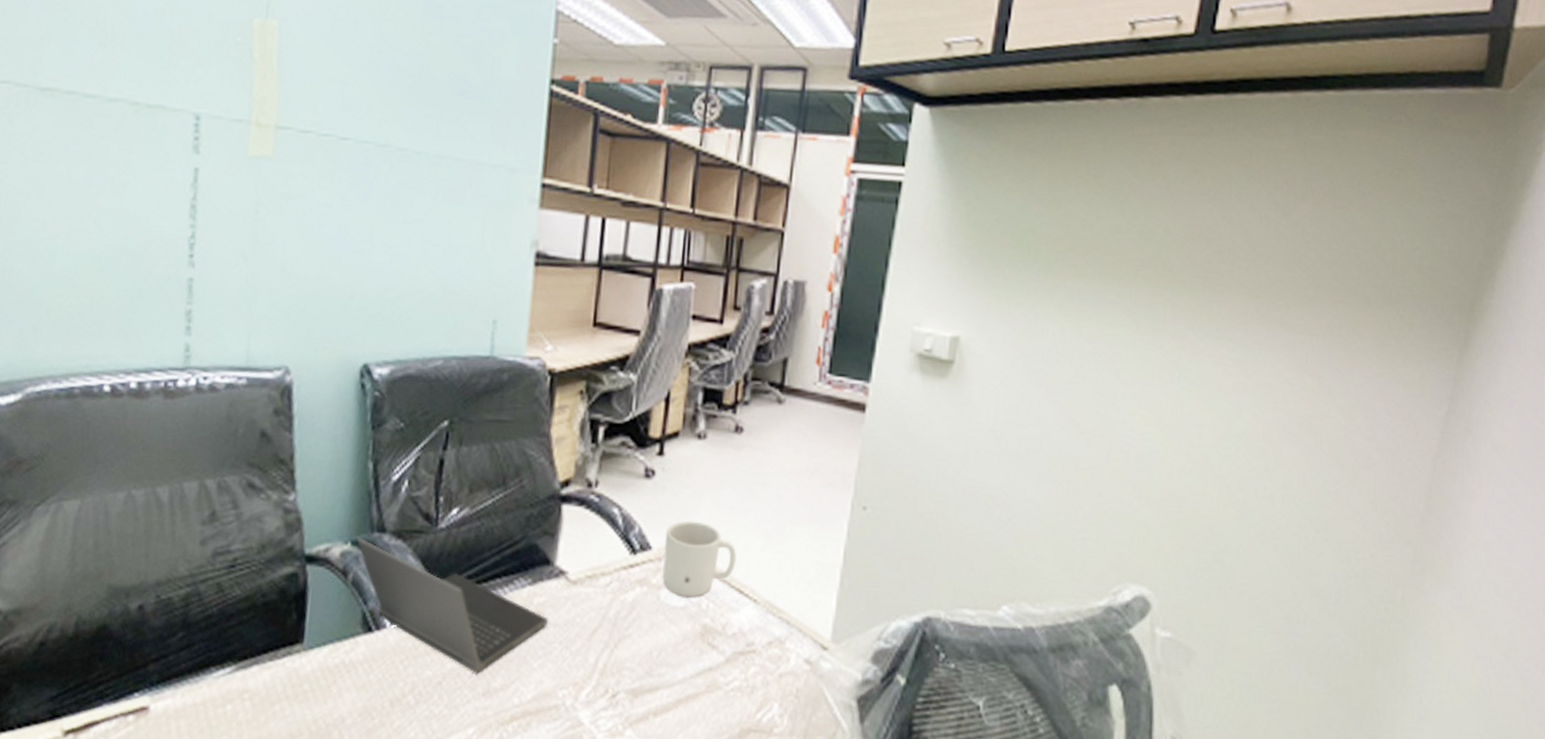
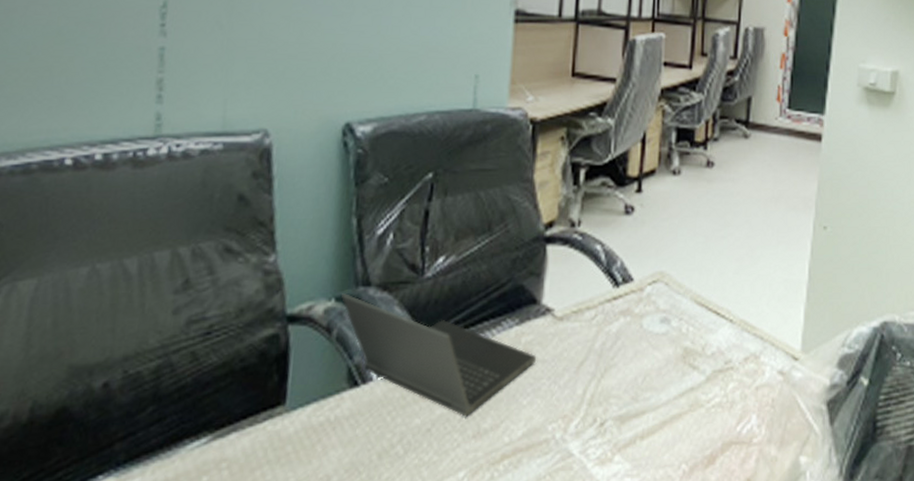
mug: present [662,521,737,597] -> none [644,251,712,323]

